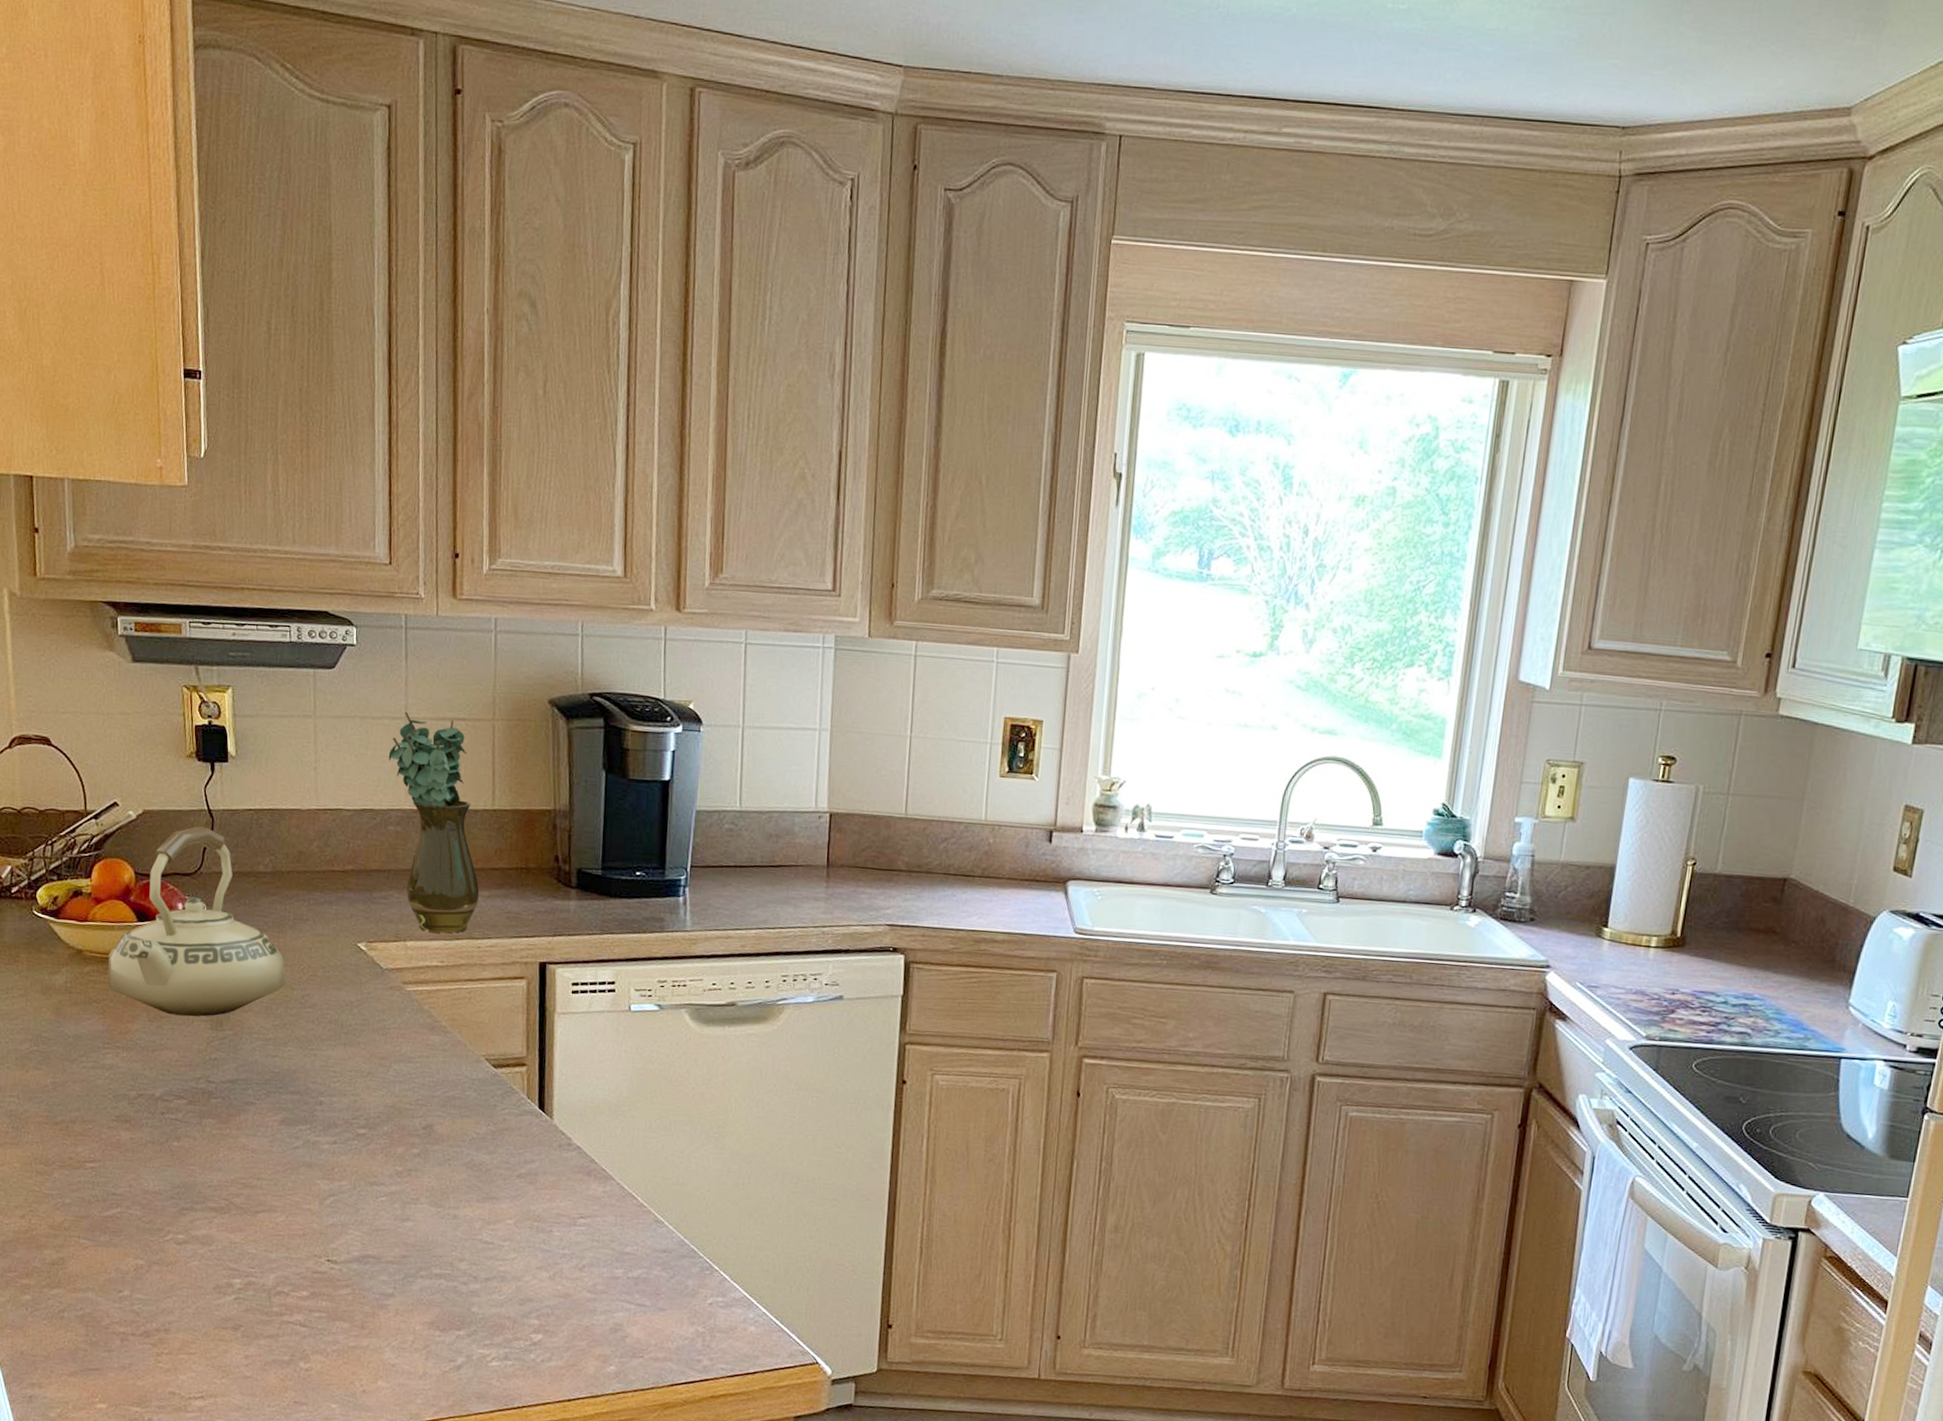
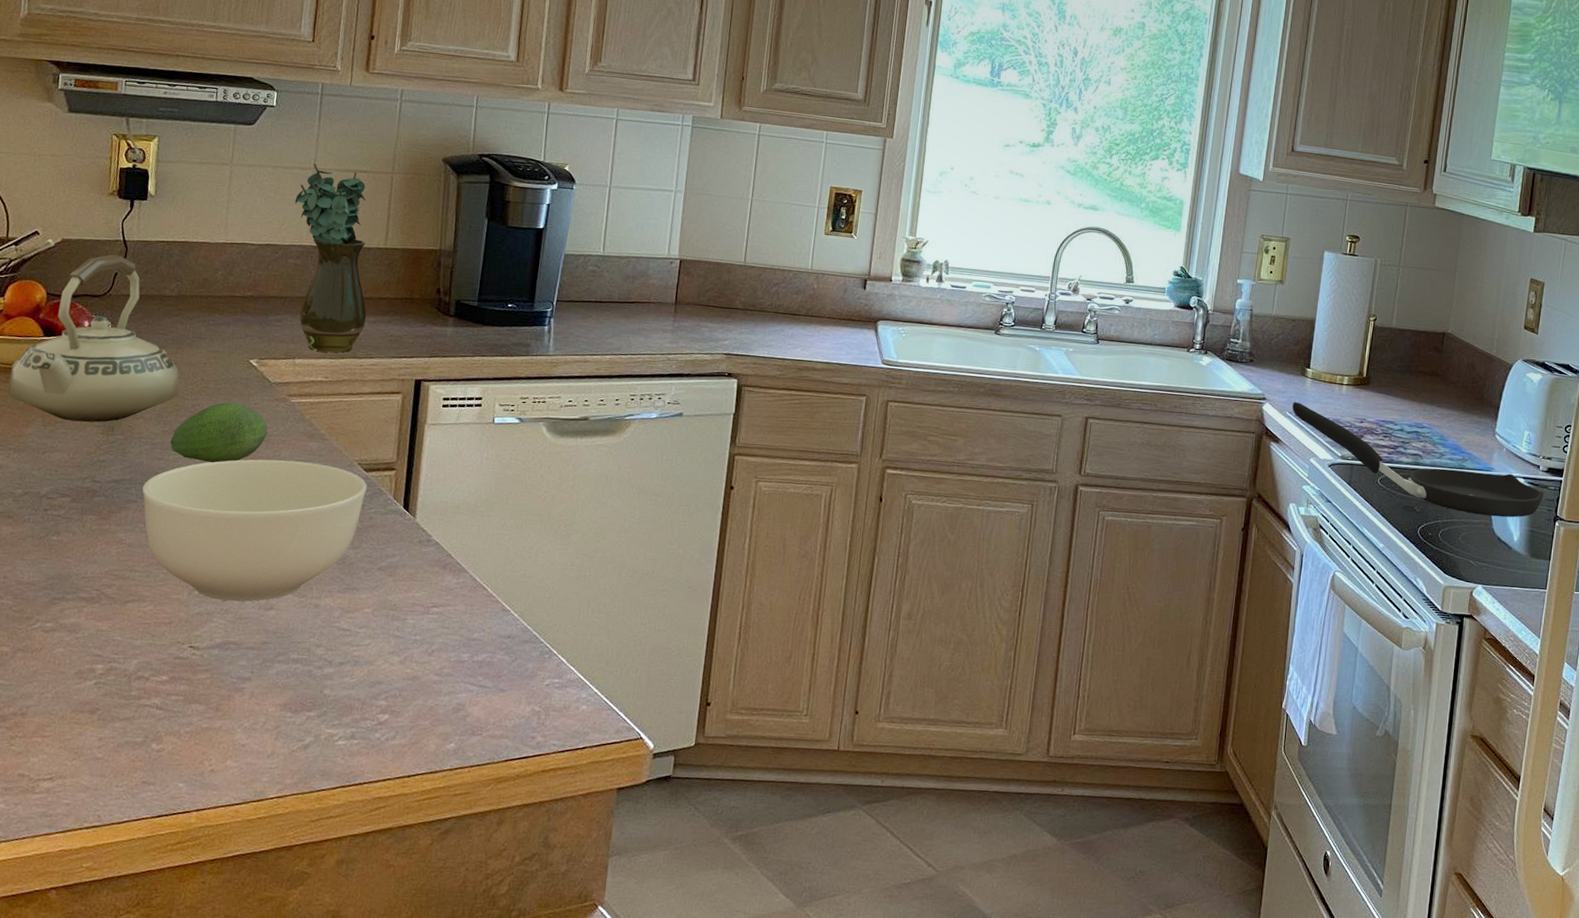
bowl: none [260,1055,497,1212] -> present [142,459,367,602]
fruit: none [282,991,385,1060] -> present [170,402,268,463]
frying pan: none [1584,969,1911,1110] -> present [1292,401,1544,518]

